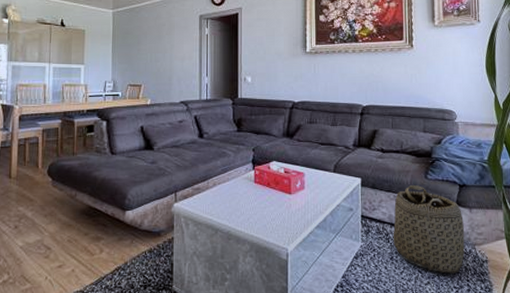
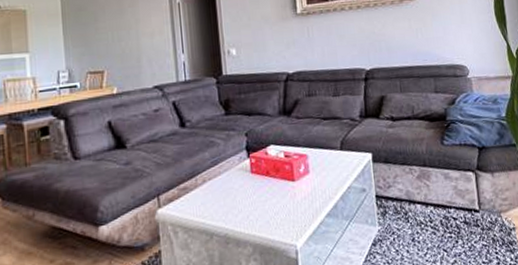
basket: present [393,185,465,274] -> none [411,154,491,249]

